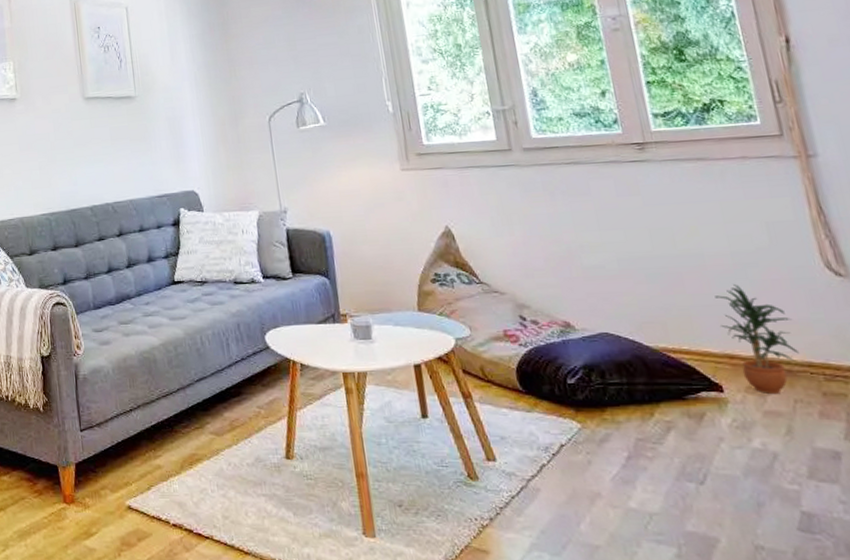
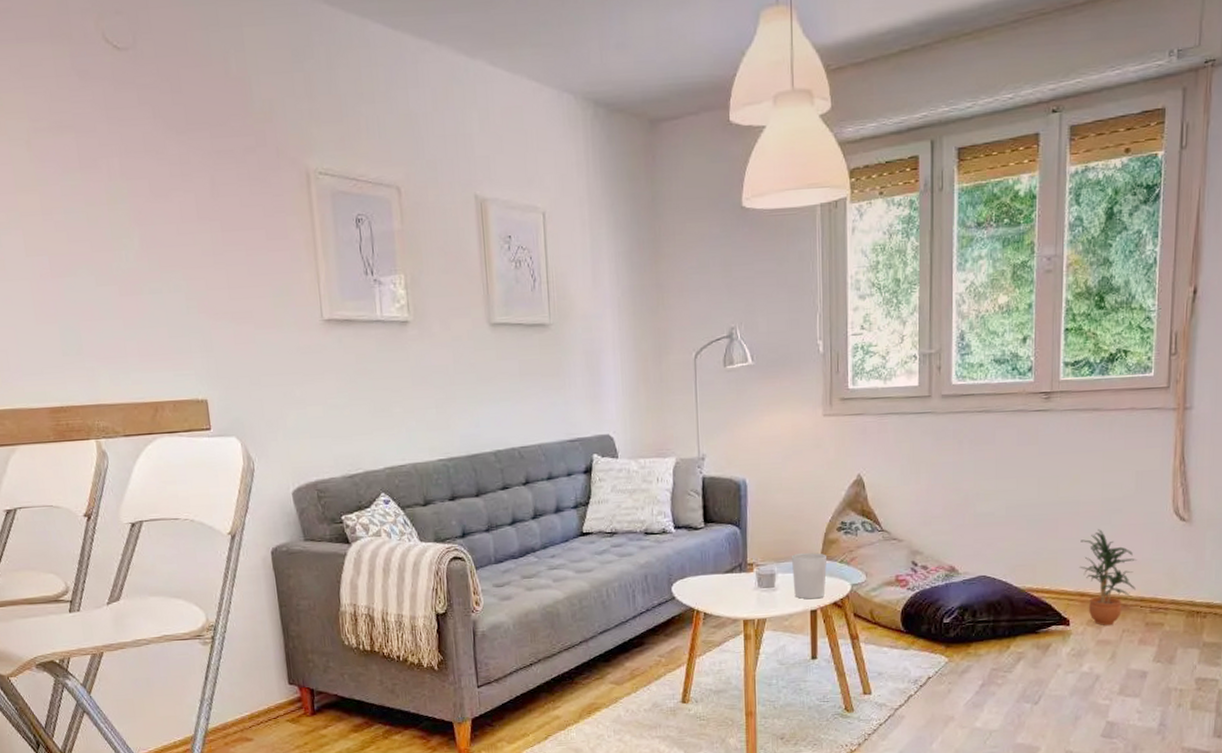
candle holder: none [386,304,428,353] -> present [792,552,828,600]

